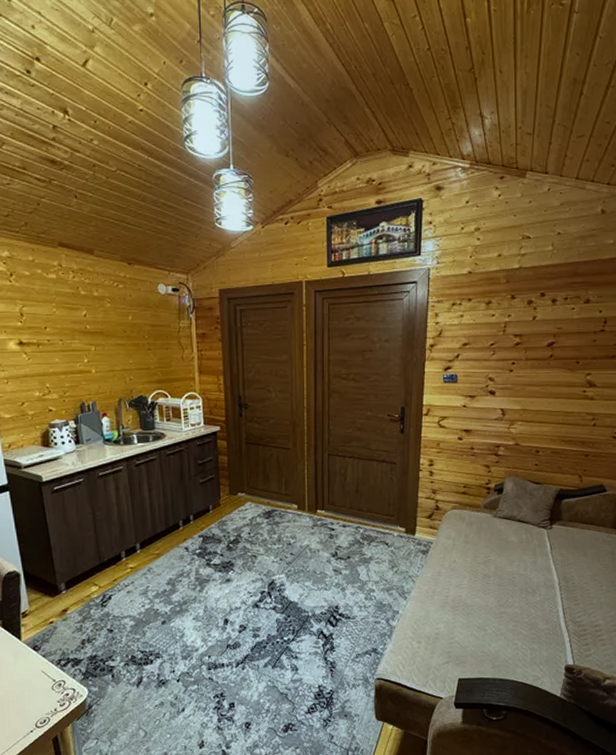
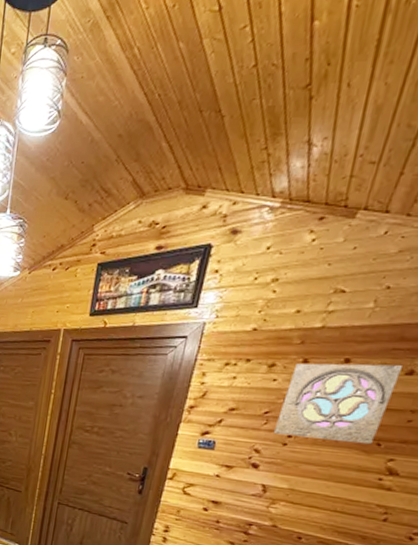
wall ornament: none [500,296,581,364] -> present [273,363,402,445]

